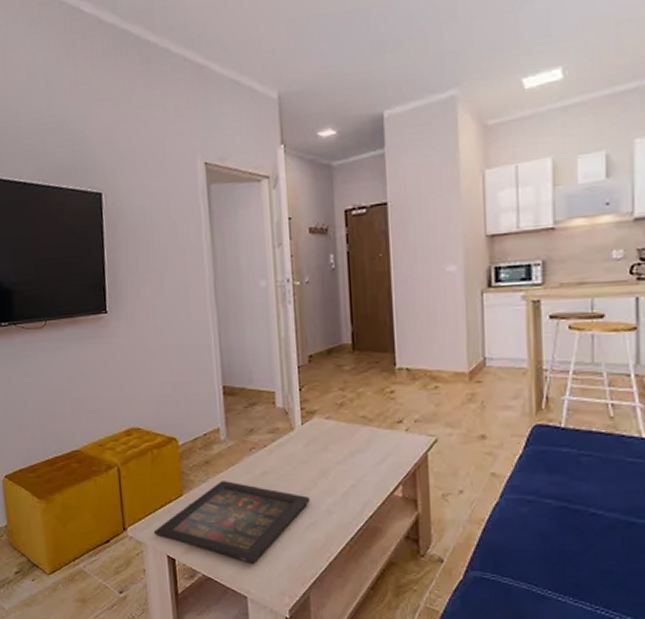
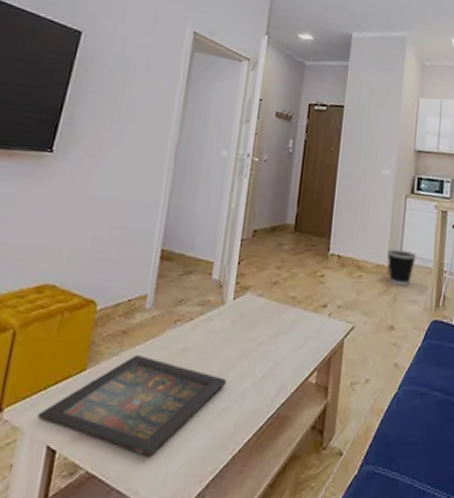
wastebasket: none [466,352,506,392] -> present [387,249,417,286]

